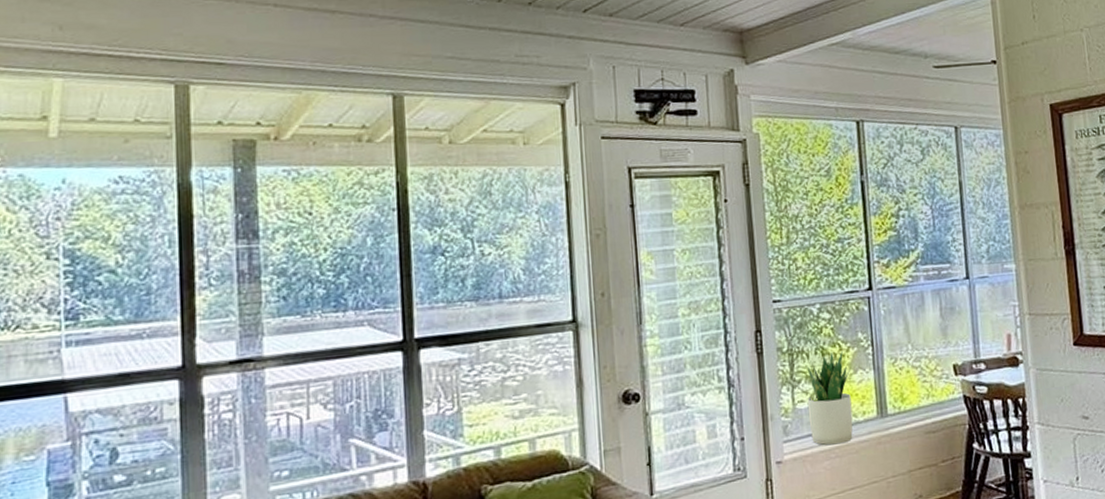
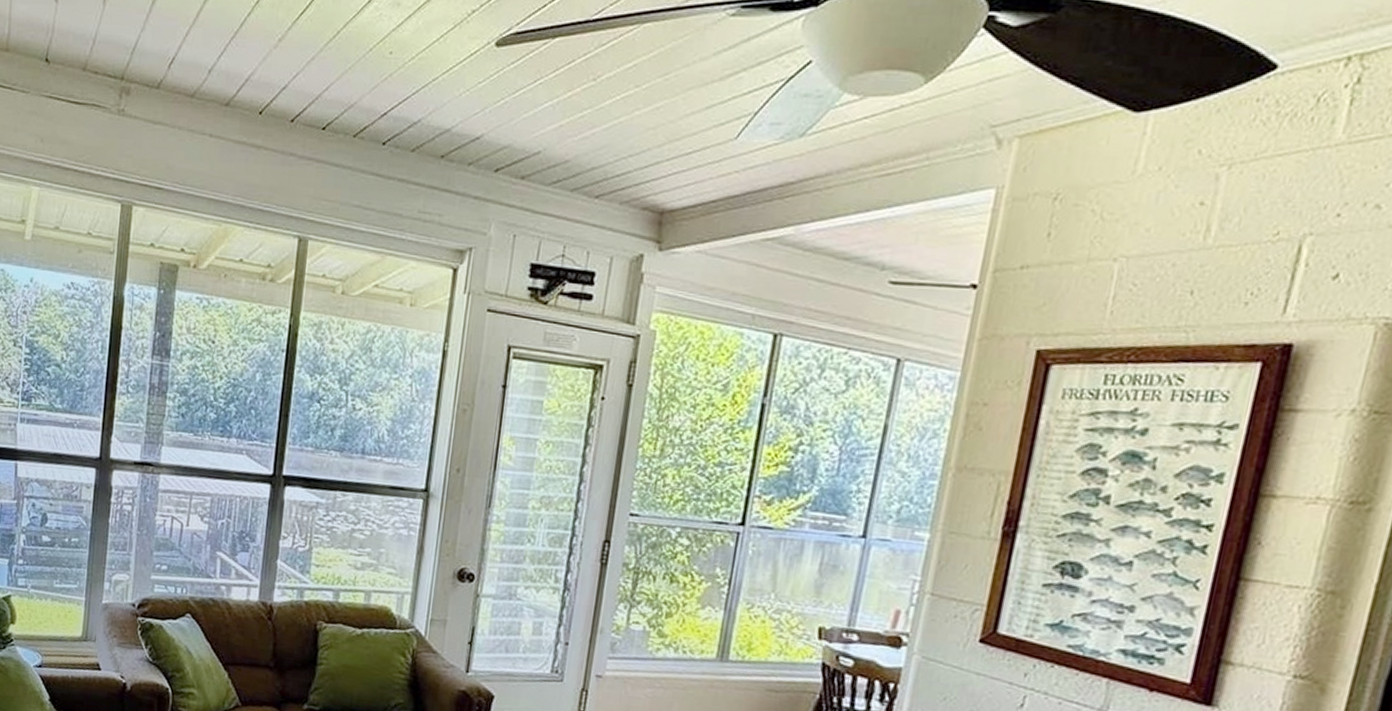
planter: present [806,351,853,445] -> none [638,580,697,676]

